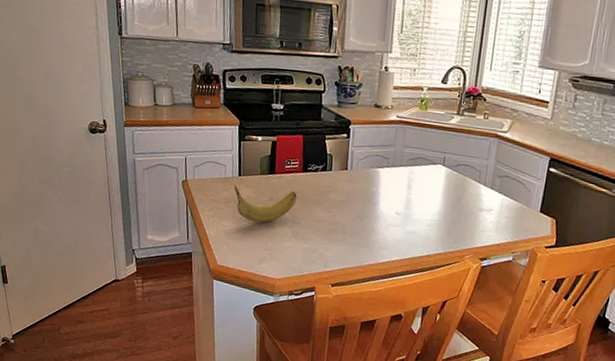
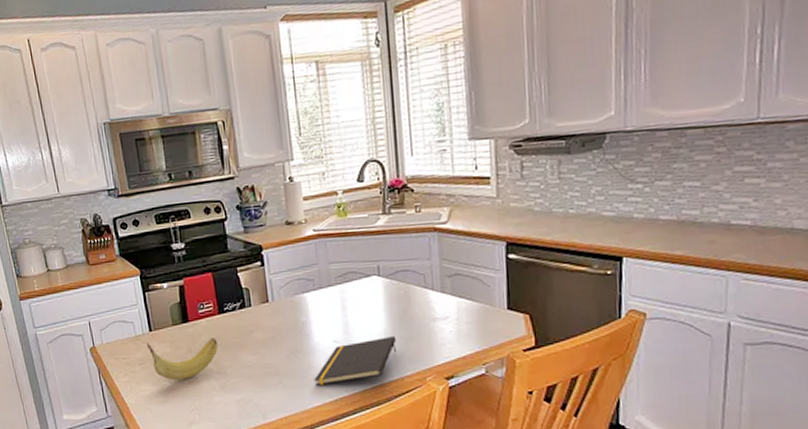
notepad: none [373,216,448,248] -> present [314,335,397,385]

